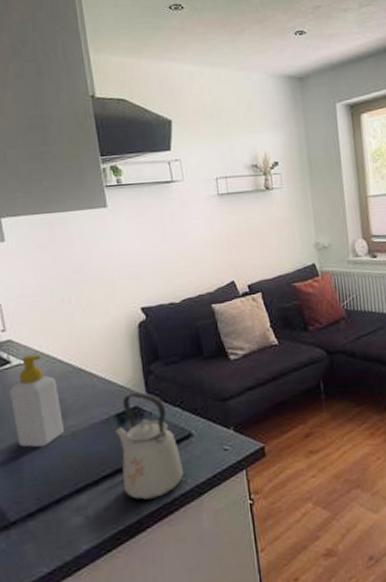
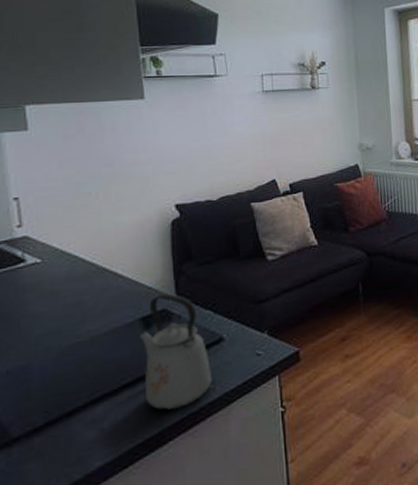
soap bottle: present [10,354,64,448] -> none [23,252,81,355]

